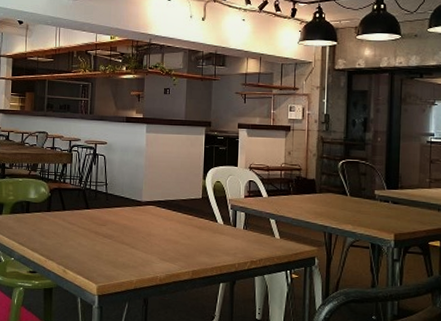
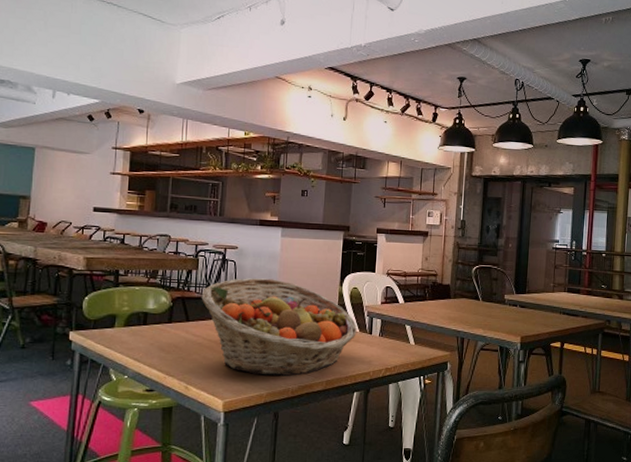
fruit basket: none [75,171,221,265] -> present [201,278,357,376]

